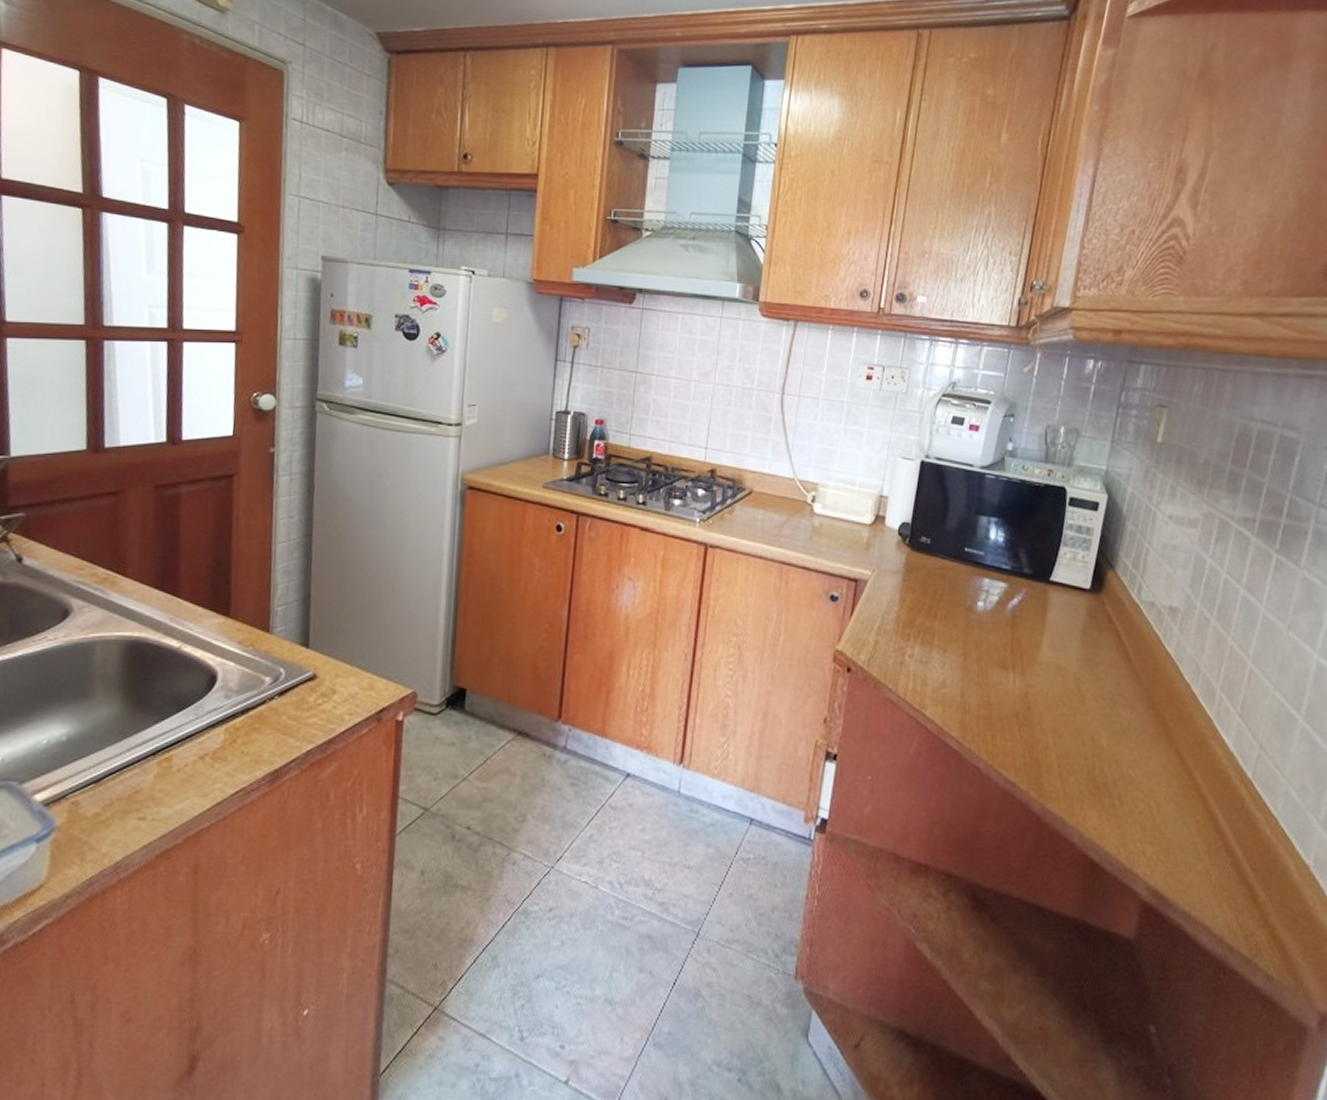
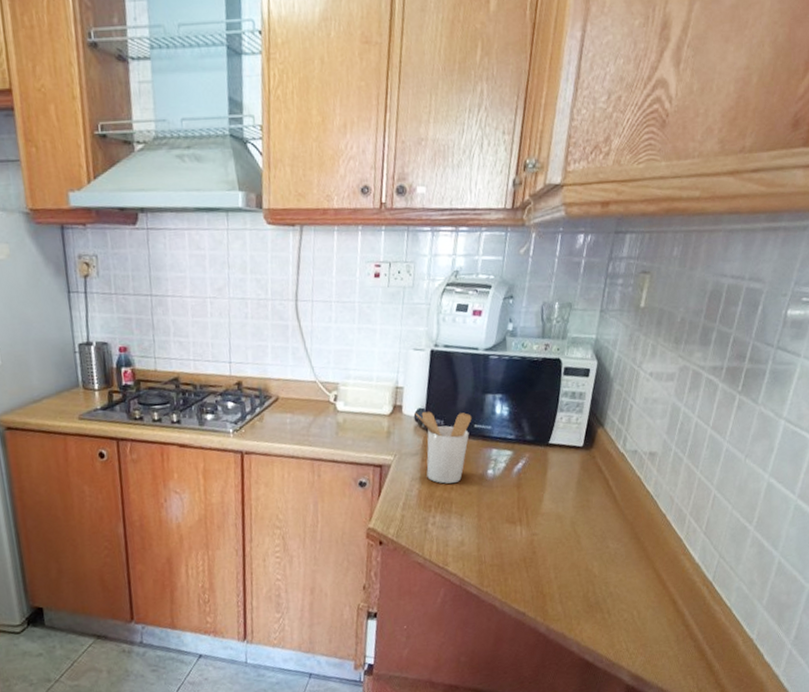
utensil holder: none [898,525,962,611] -> present [414,411,472,484]

